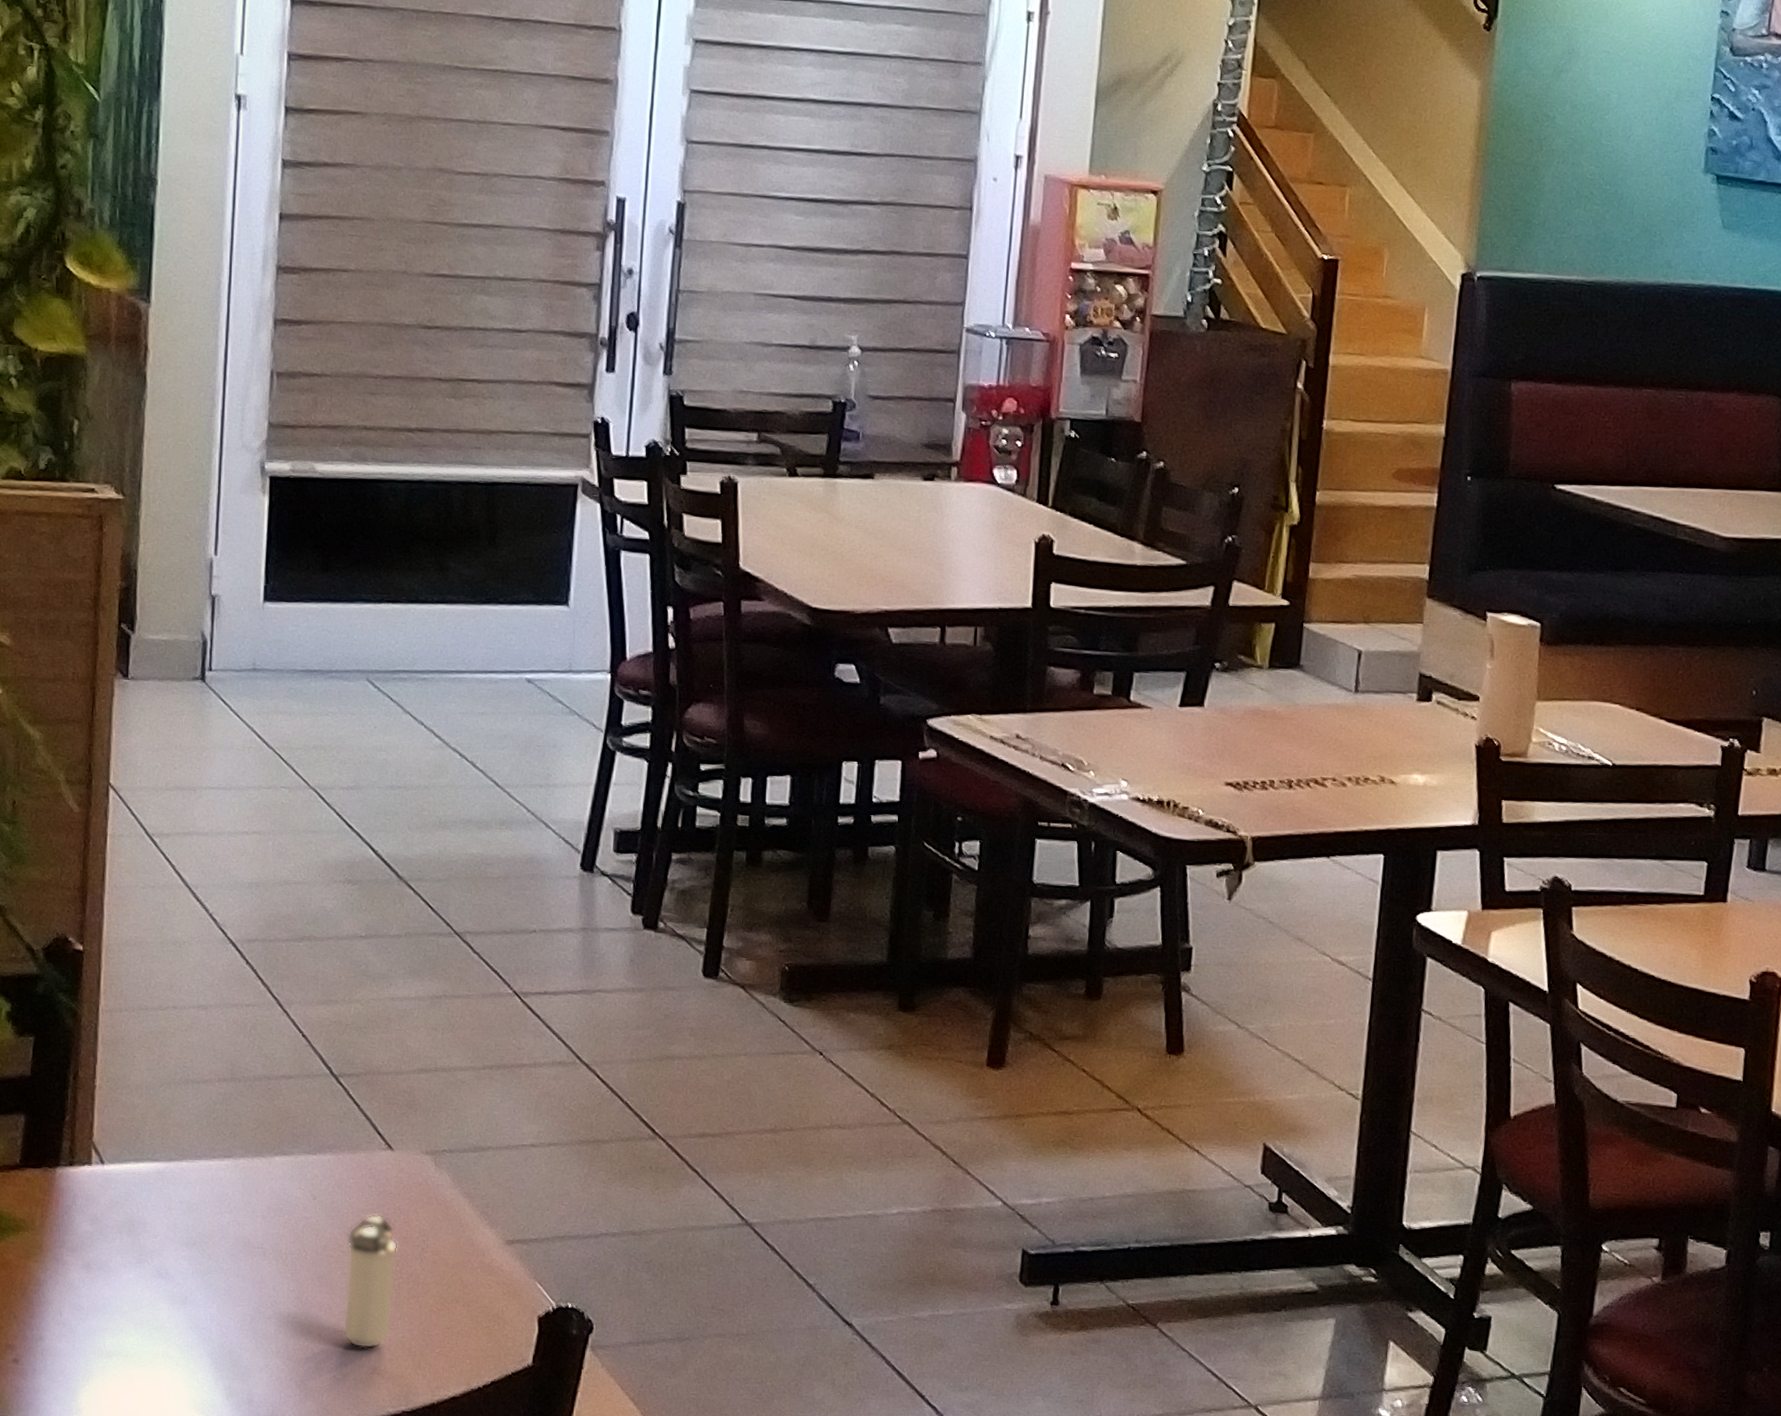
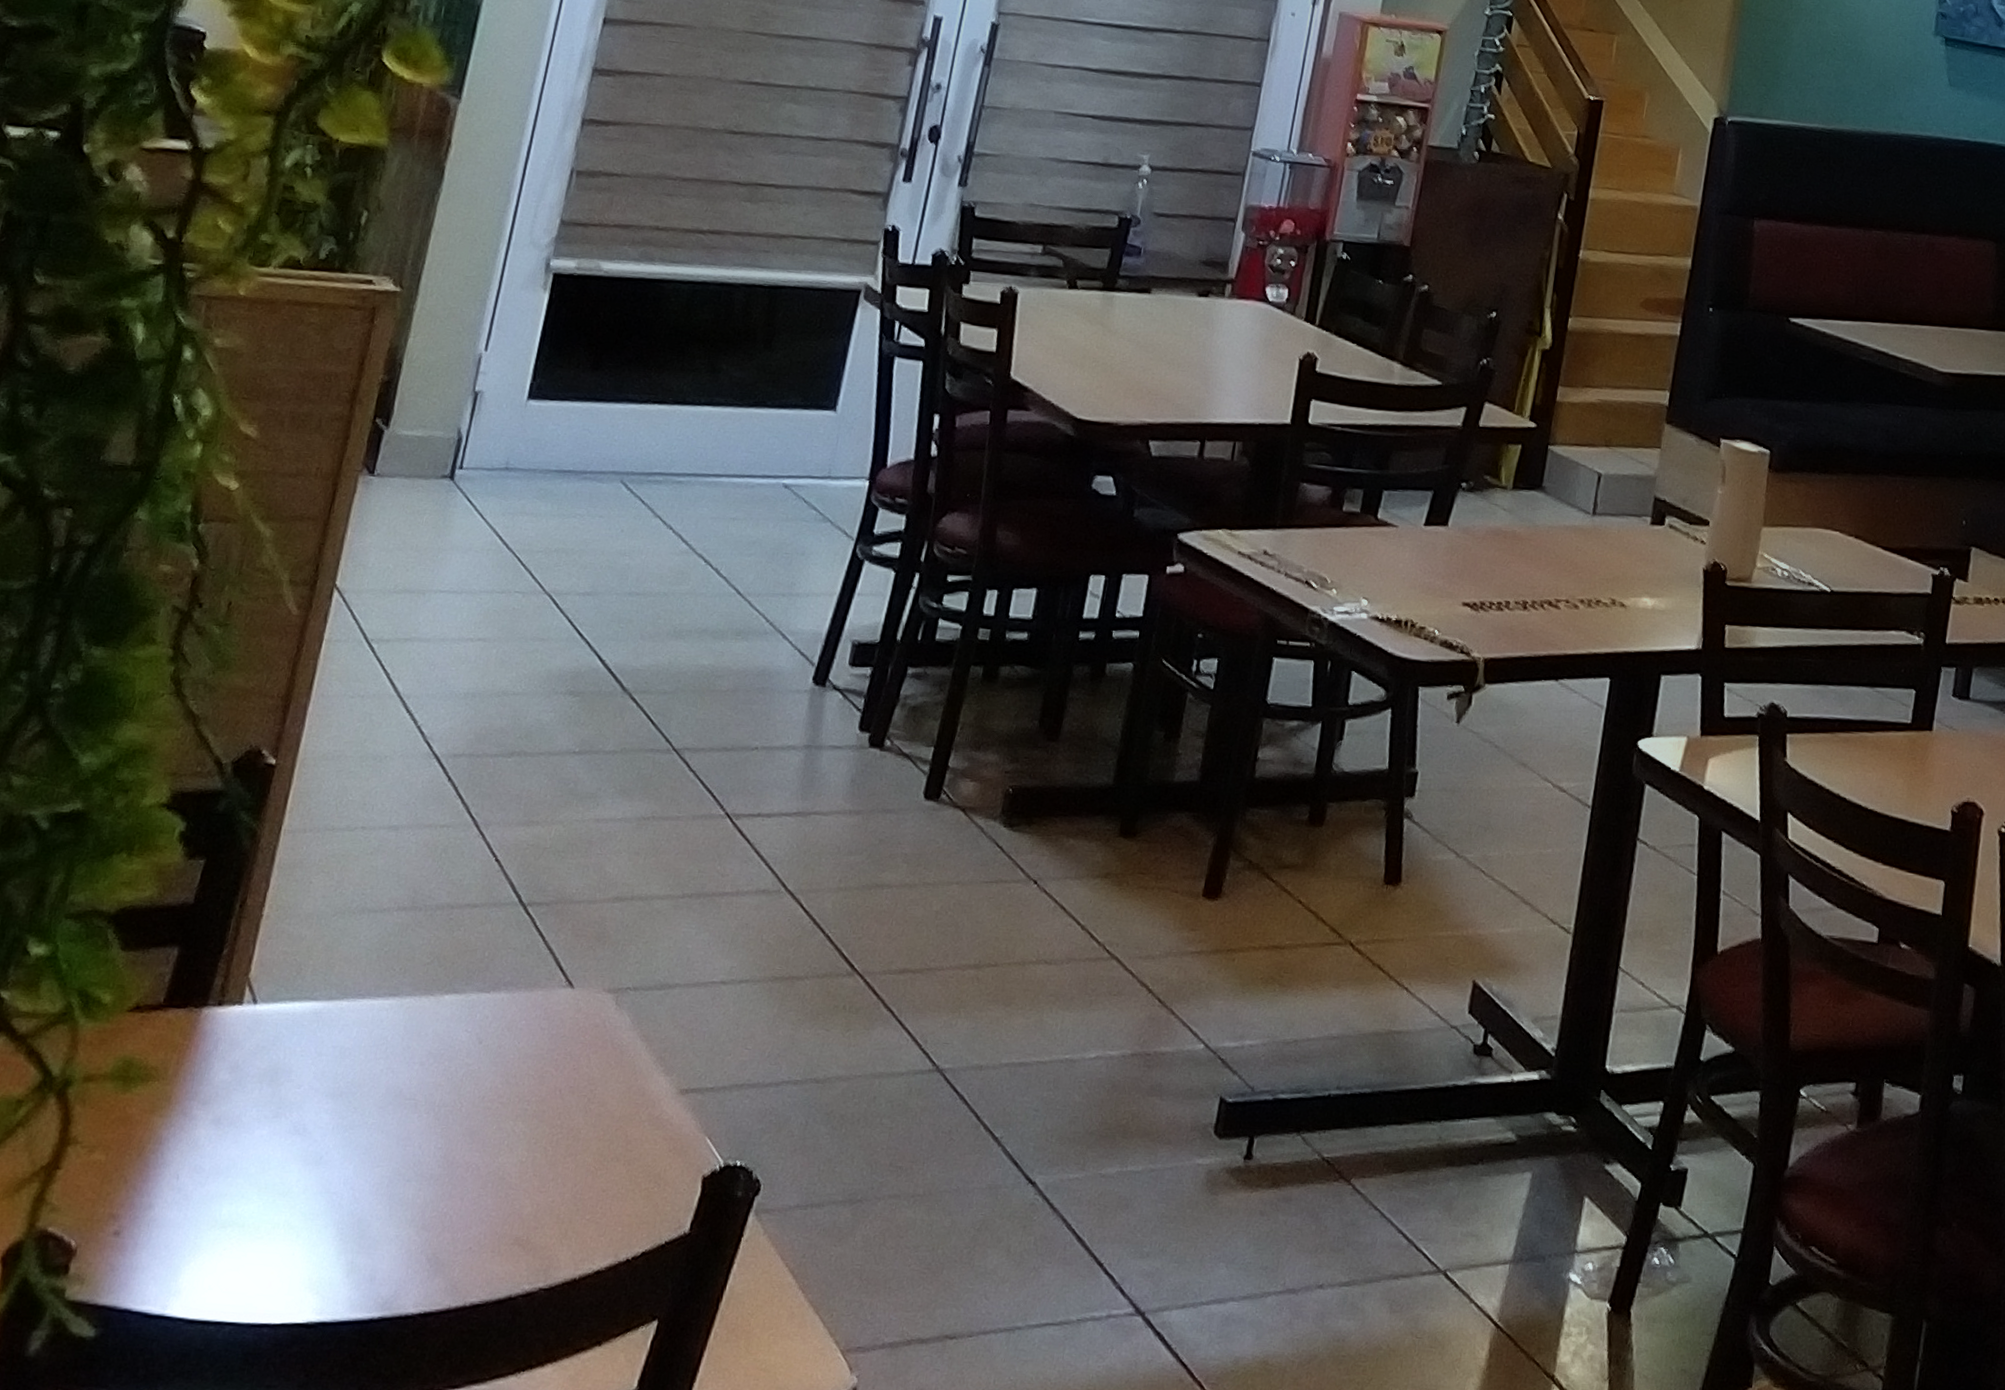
shaker: present [343,1213,398,1349] -> none [487,1059,563,1216]

